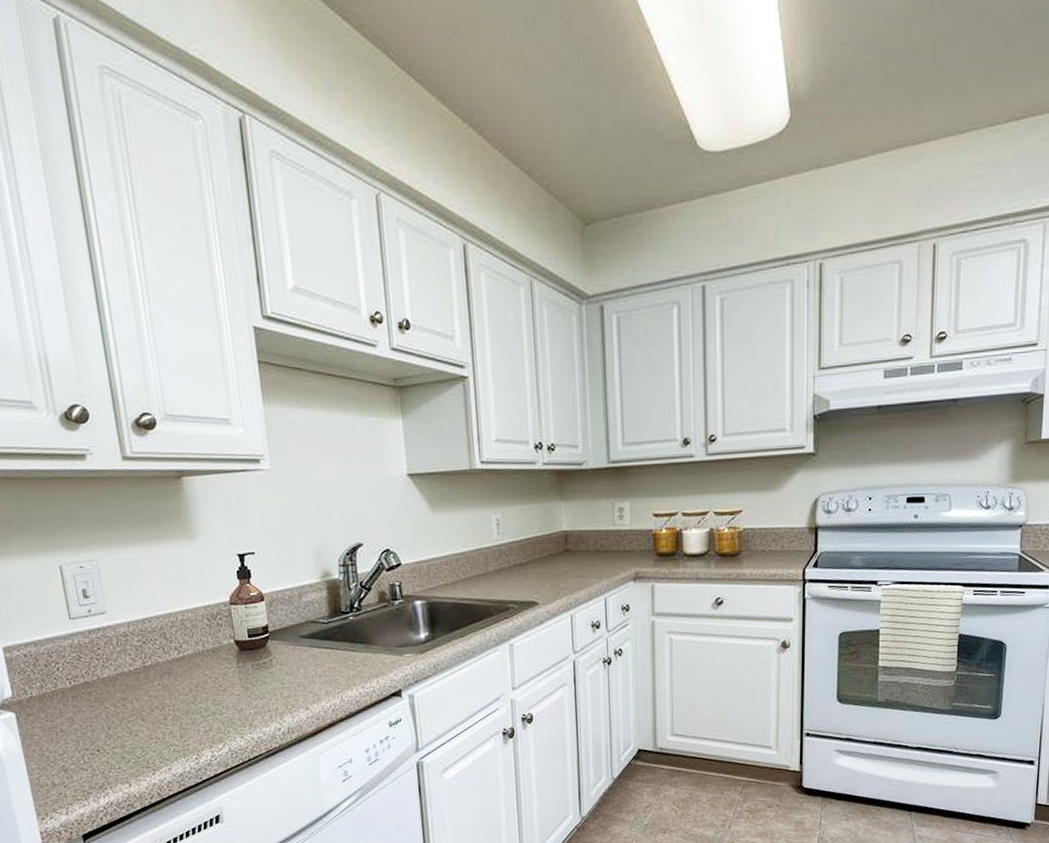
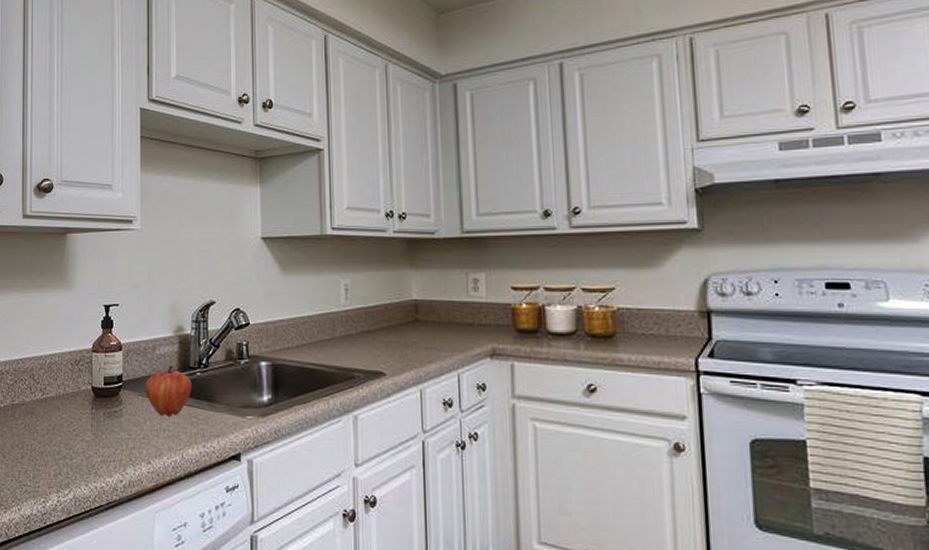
fruit: none [294,610,346,663] -> present [145,364,193,417]

